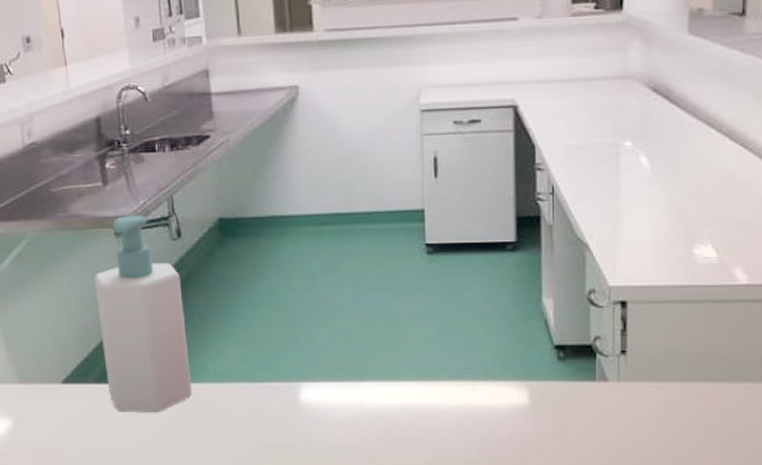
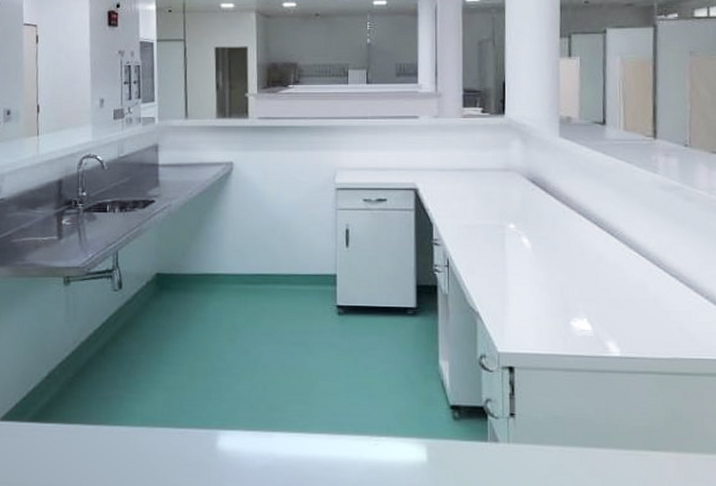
soap bottle: present [94,215,193,413] -> none [40,267,120,453]

